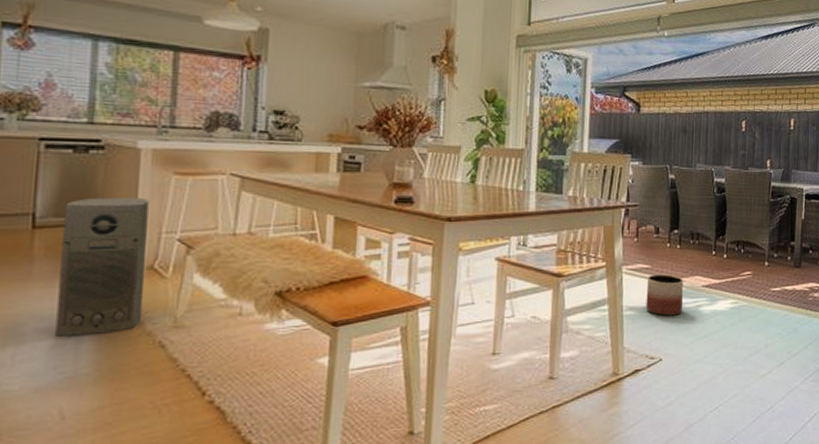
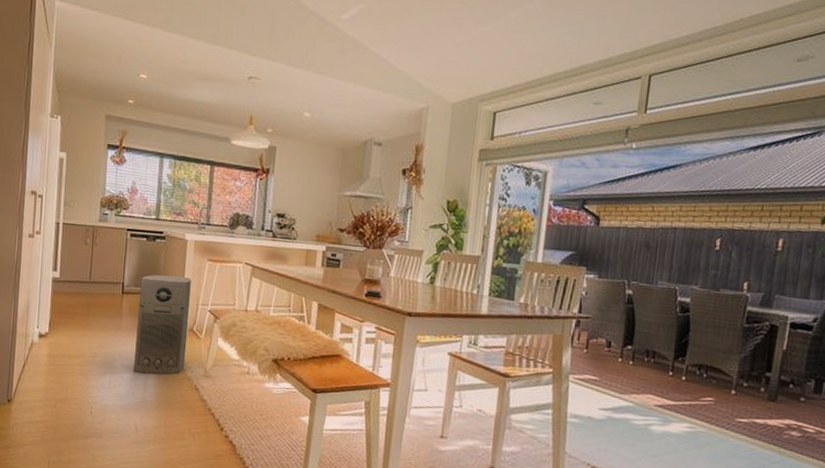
planter: present [646,274,683,316] -> none [591,387,634,430]

